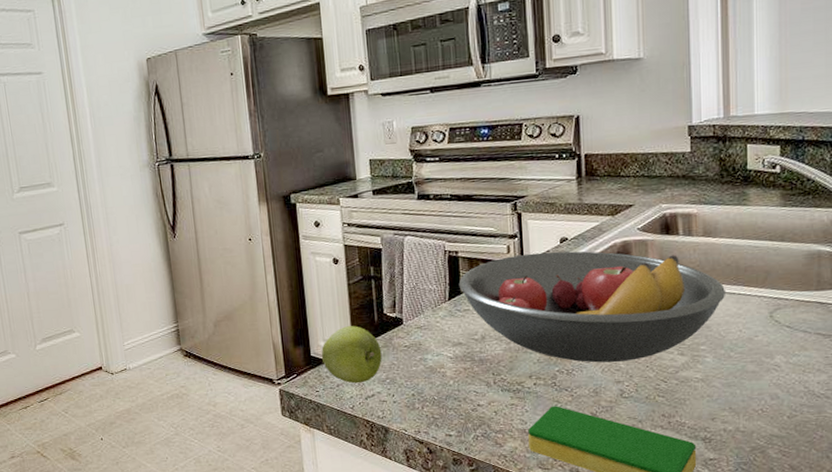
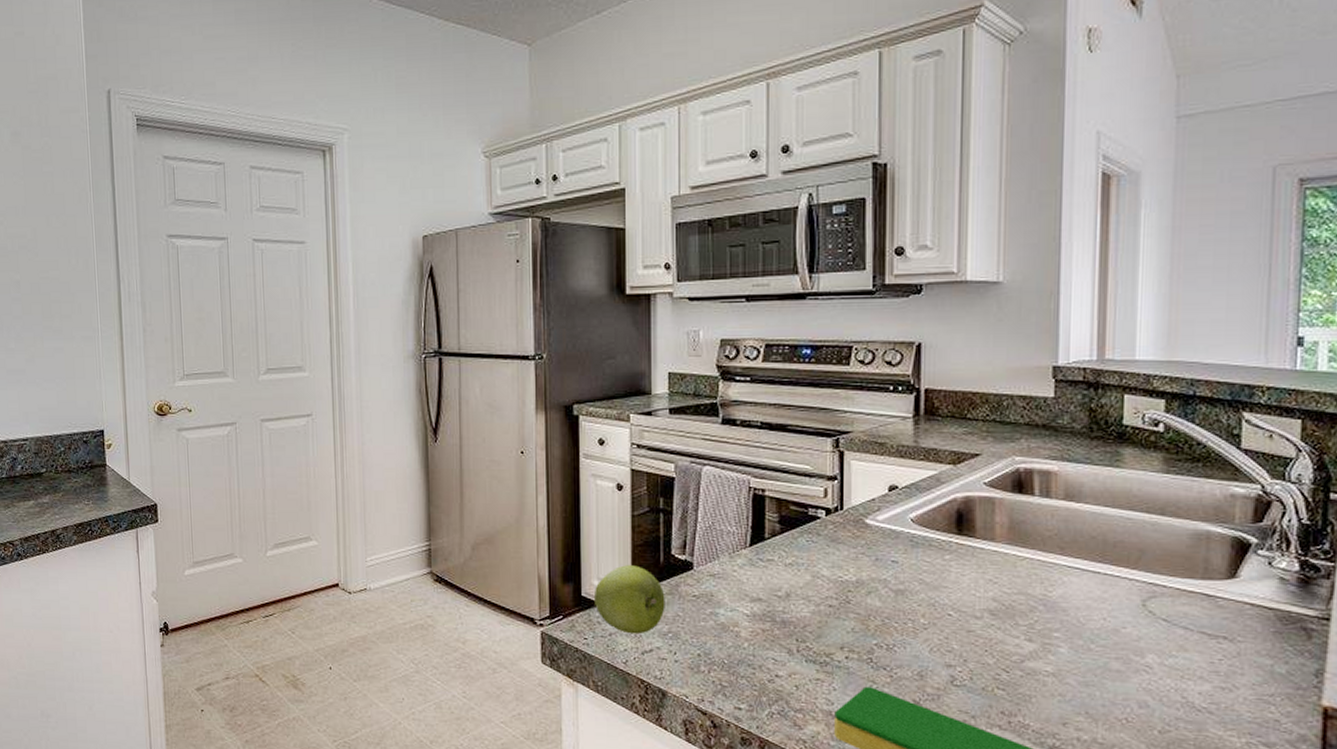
fruit bowl: present [458,251,726,363] -> none [763,500,1090,642]

